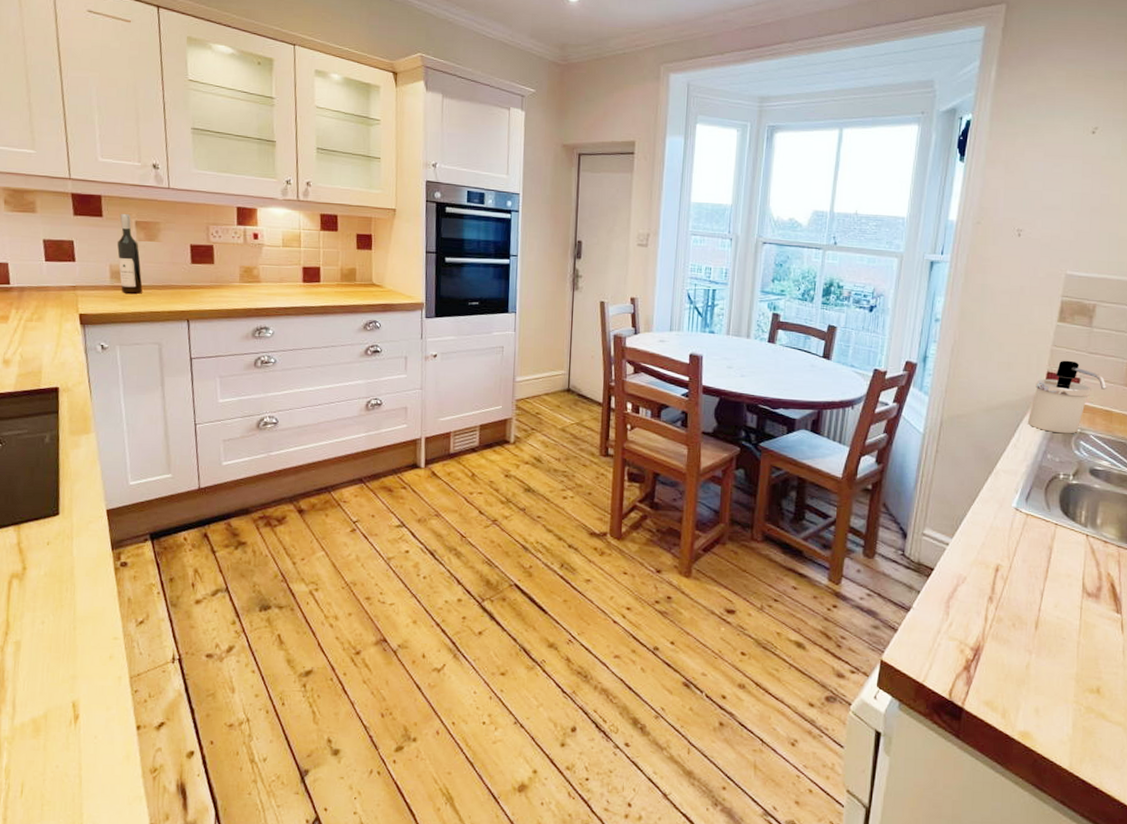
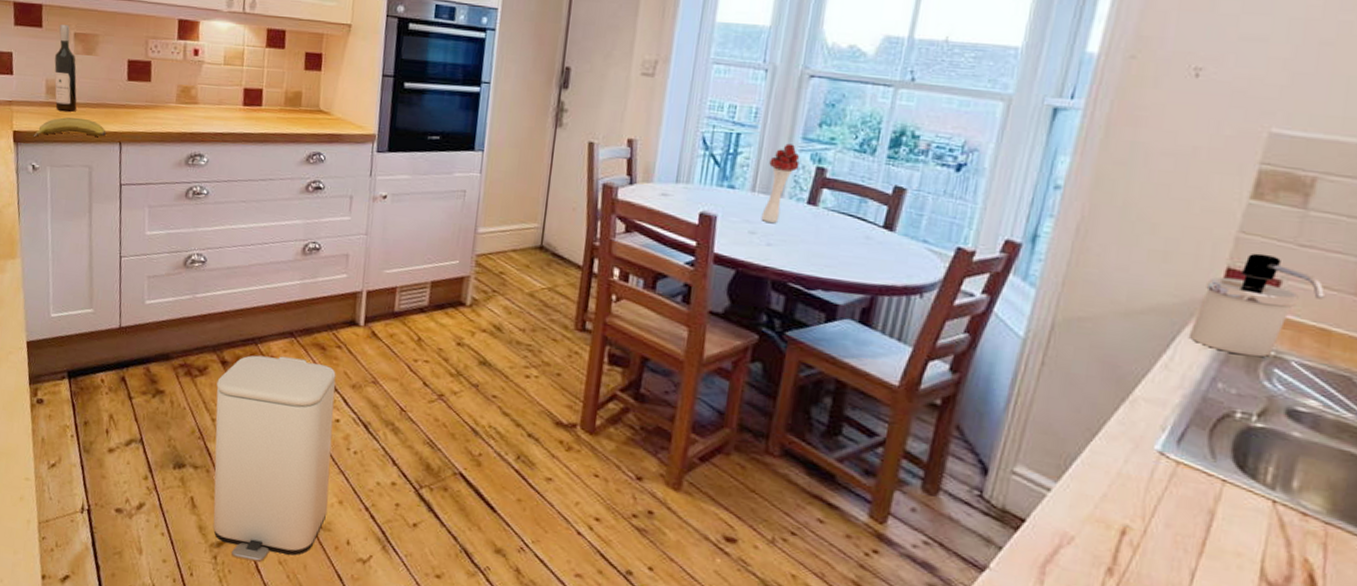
fruit: none [100,299,174,318] -> present [33,117,106,137]
pedal bin: none [295,500,404,685] -> present [213,355,336,563]
flower bouquet: none [735,296,760,359] -> present [761,143,800,224]

